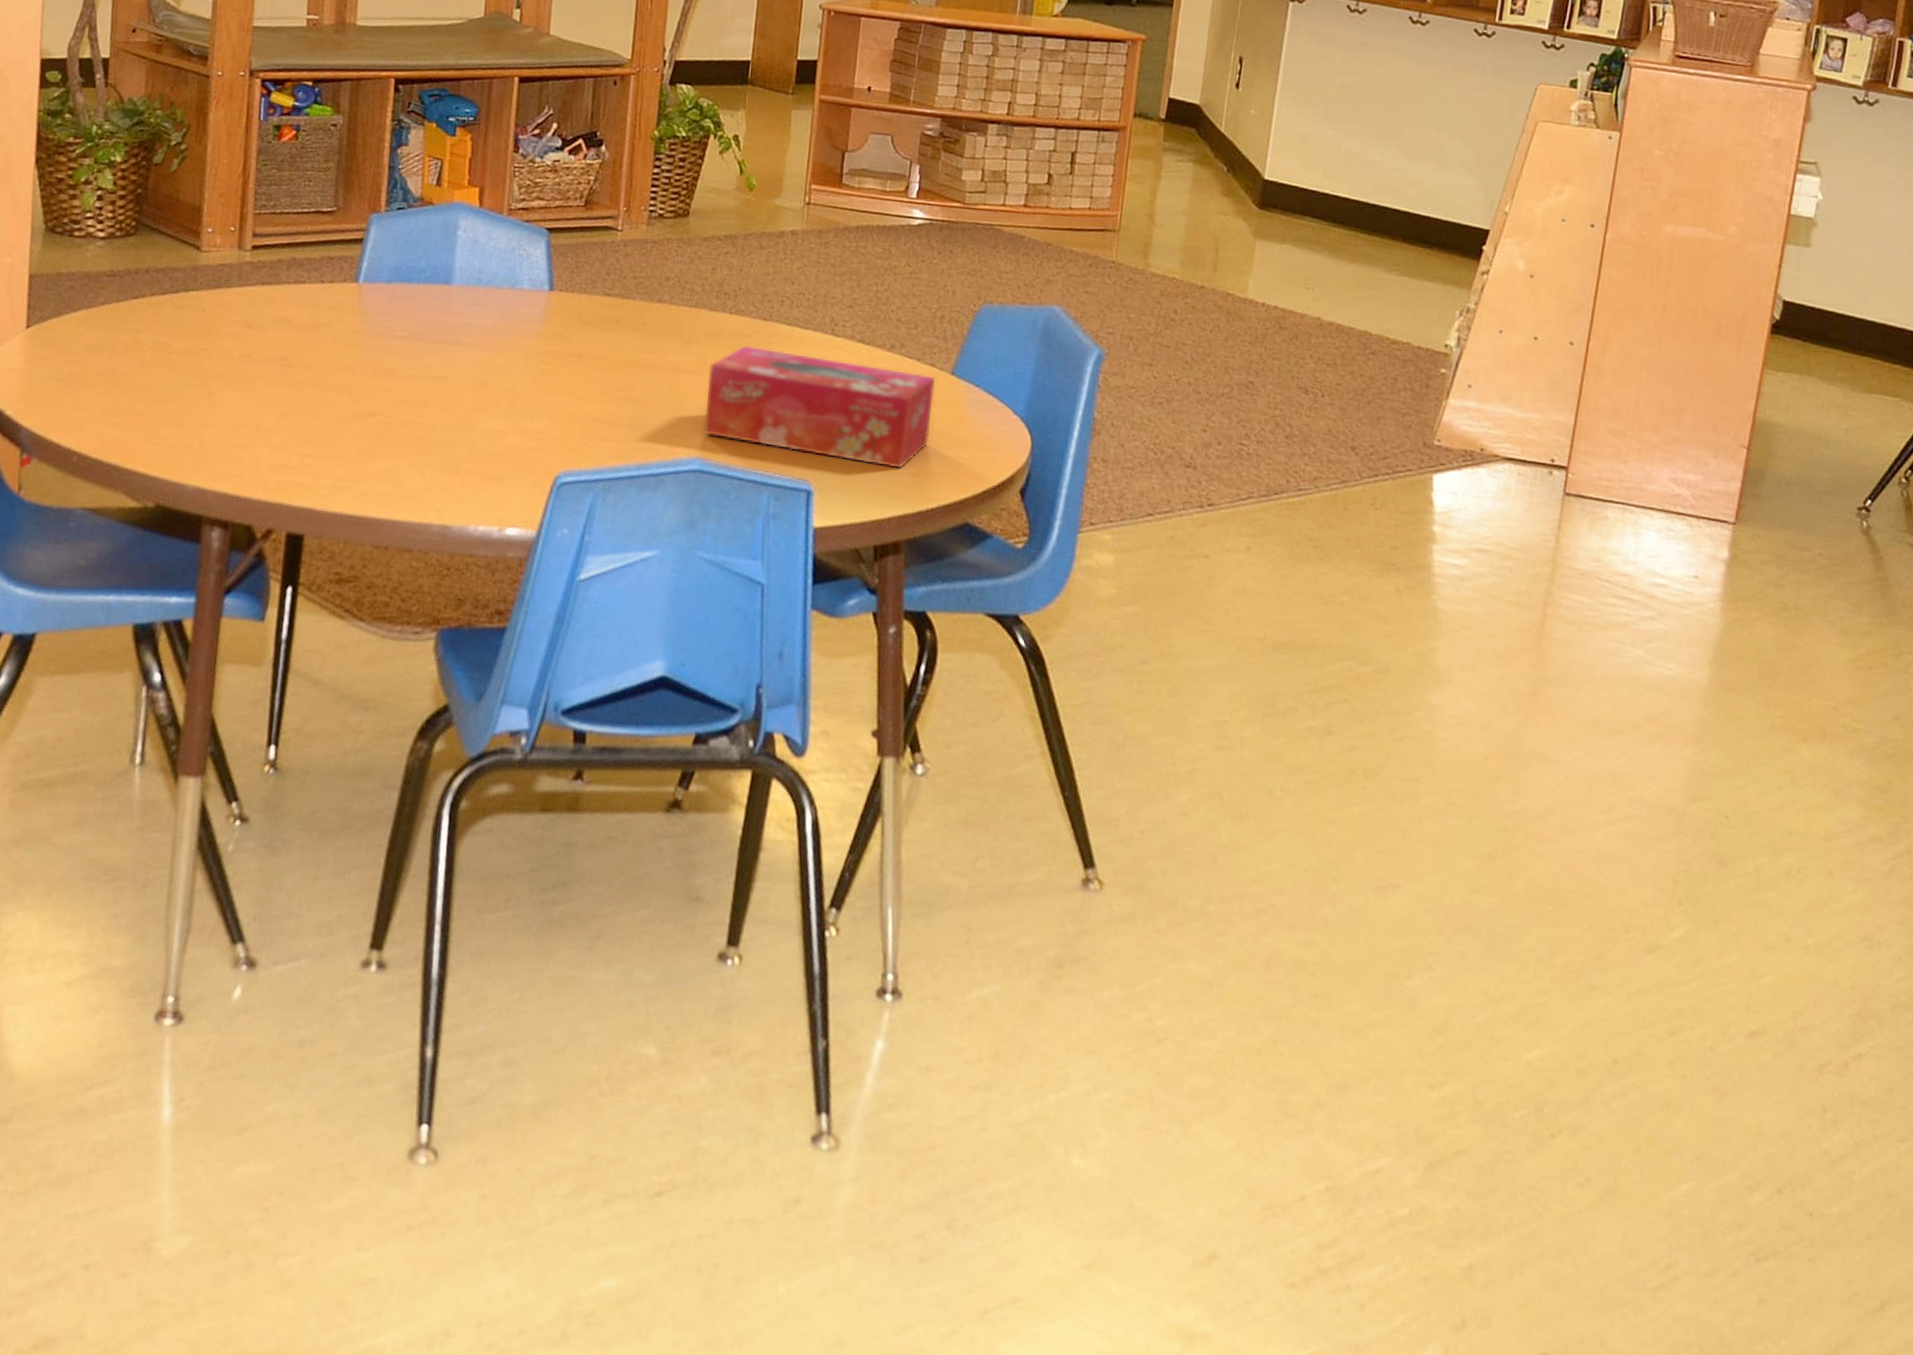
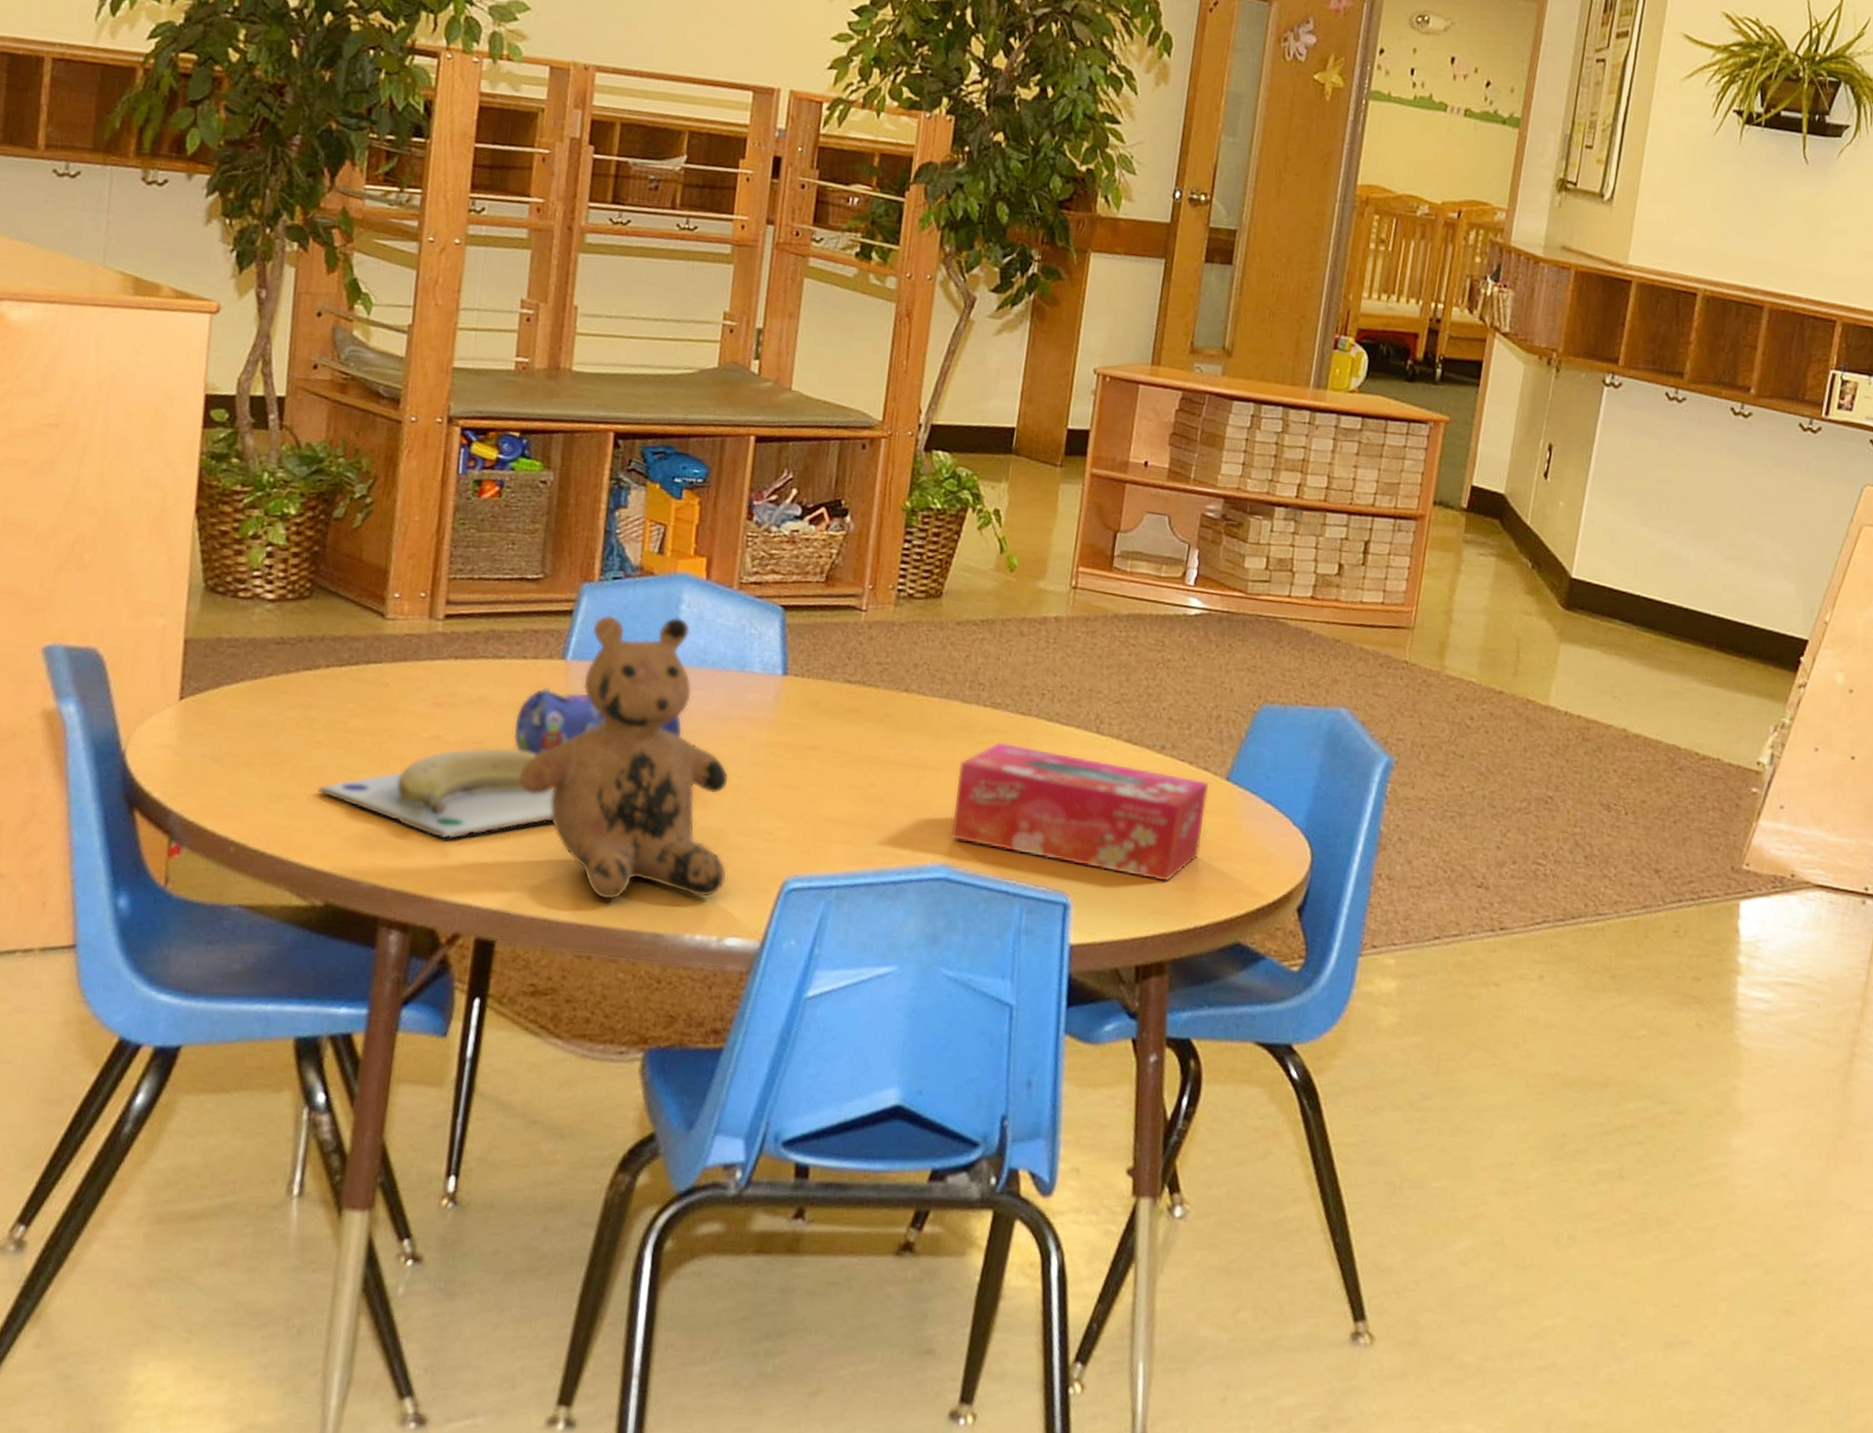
banana: none [146,362,351,446] -> present [317,747,554,840]
pencil case: none [314,307,463,369] -> present [513,687,683,755]
teddy bear: none [320,241,505,497] -> present [519,614,730,900]

